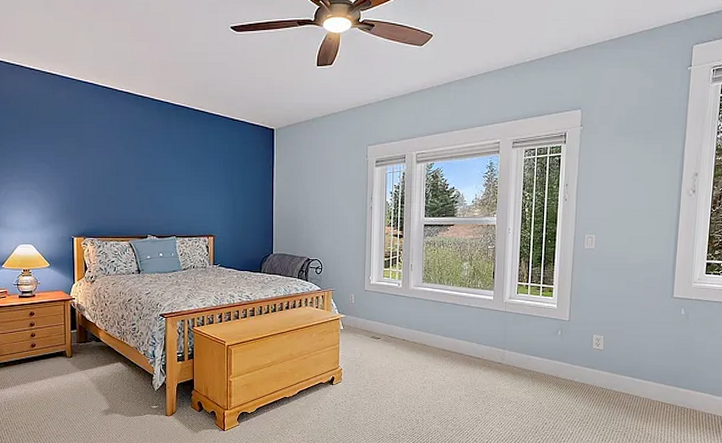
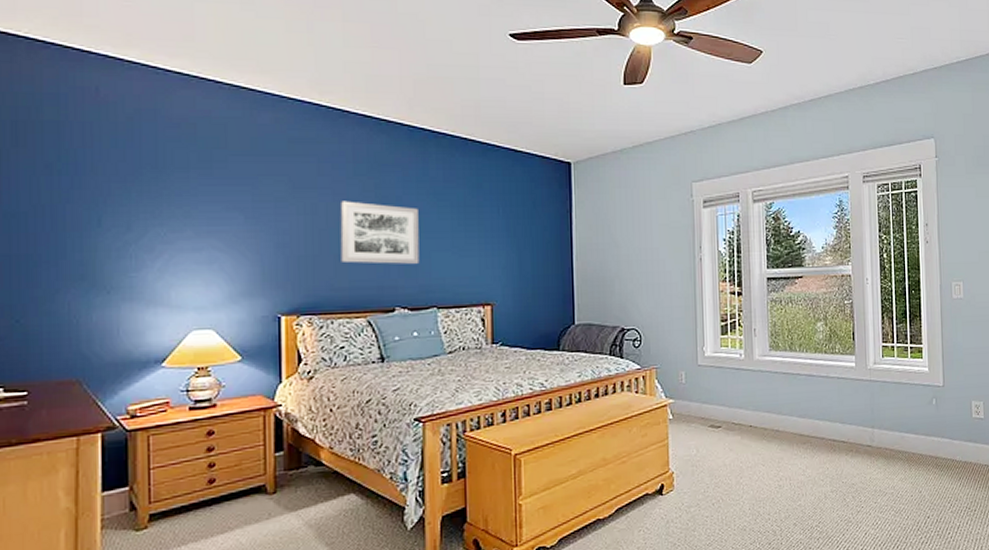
wall art: none [111,156,164,204] -> present [340,201,420,264]

